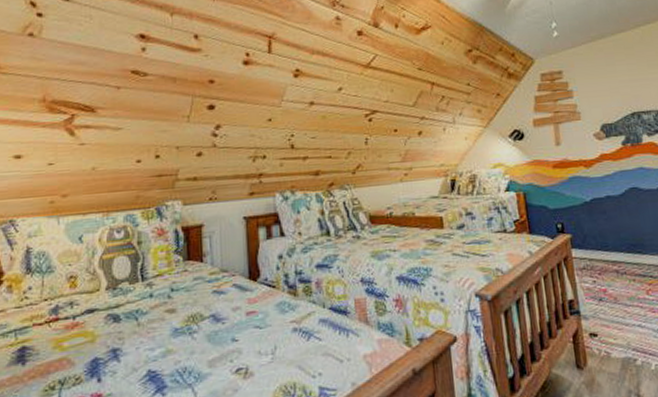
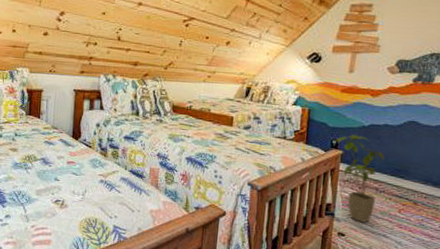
house plant: none [560,213,621,316] -> present [335,135,385,223]

